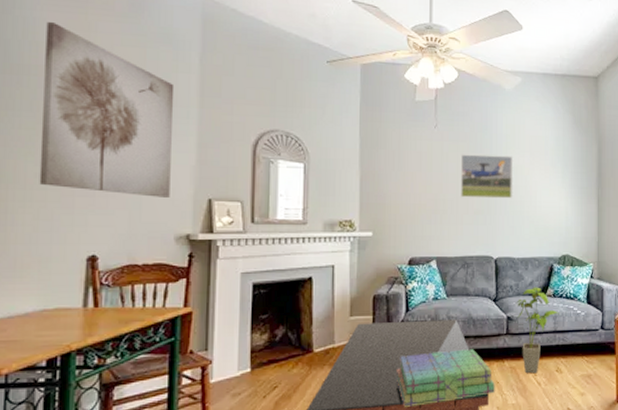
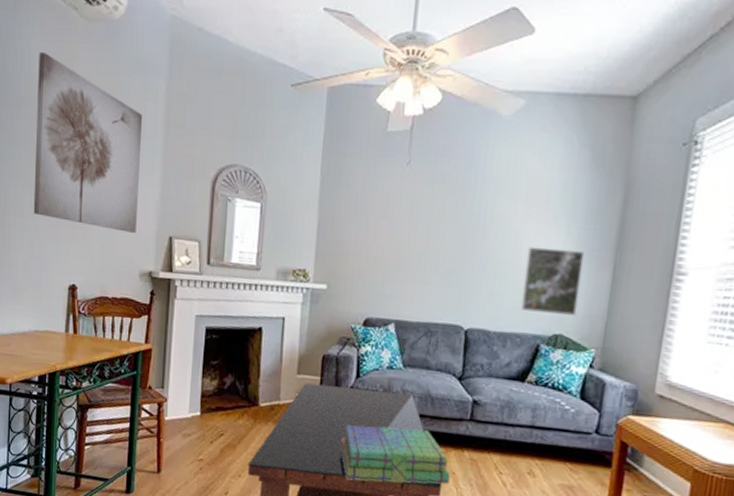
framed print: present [461,154,512,199] -> none [431,198,502,258]
house plant: present [516,287,559,374] -> none [486,369,541,472]
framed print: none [535,188,577,239] -> present [520,246,585,315]

